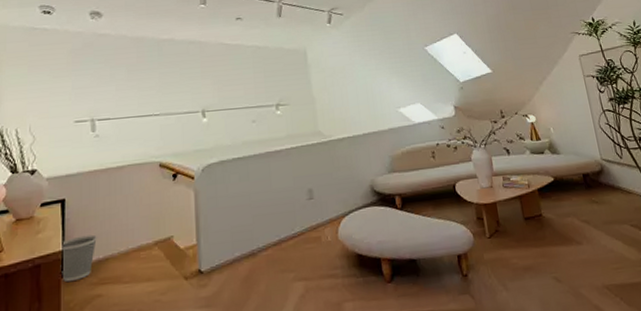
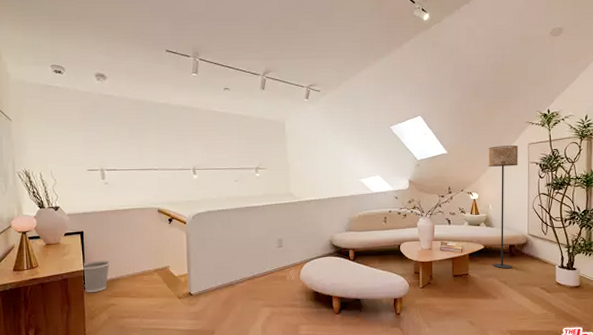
floor lamp: none [537,58,592,205] -> present [488,145,519,269]

